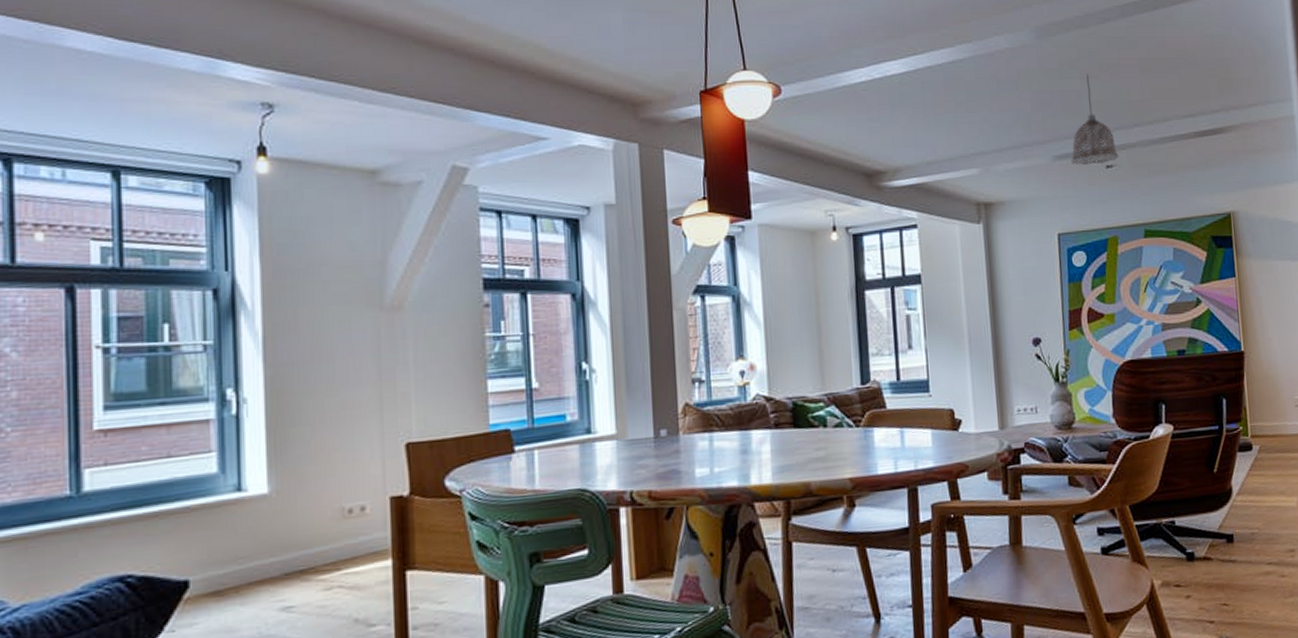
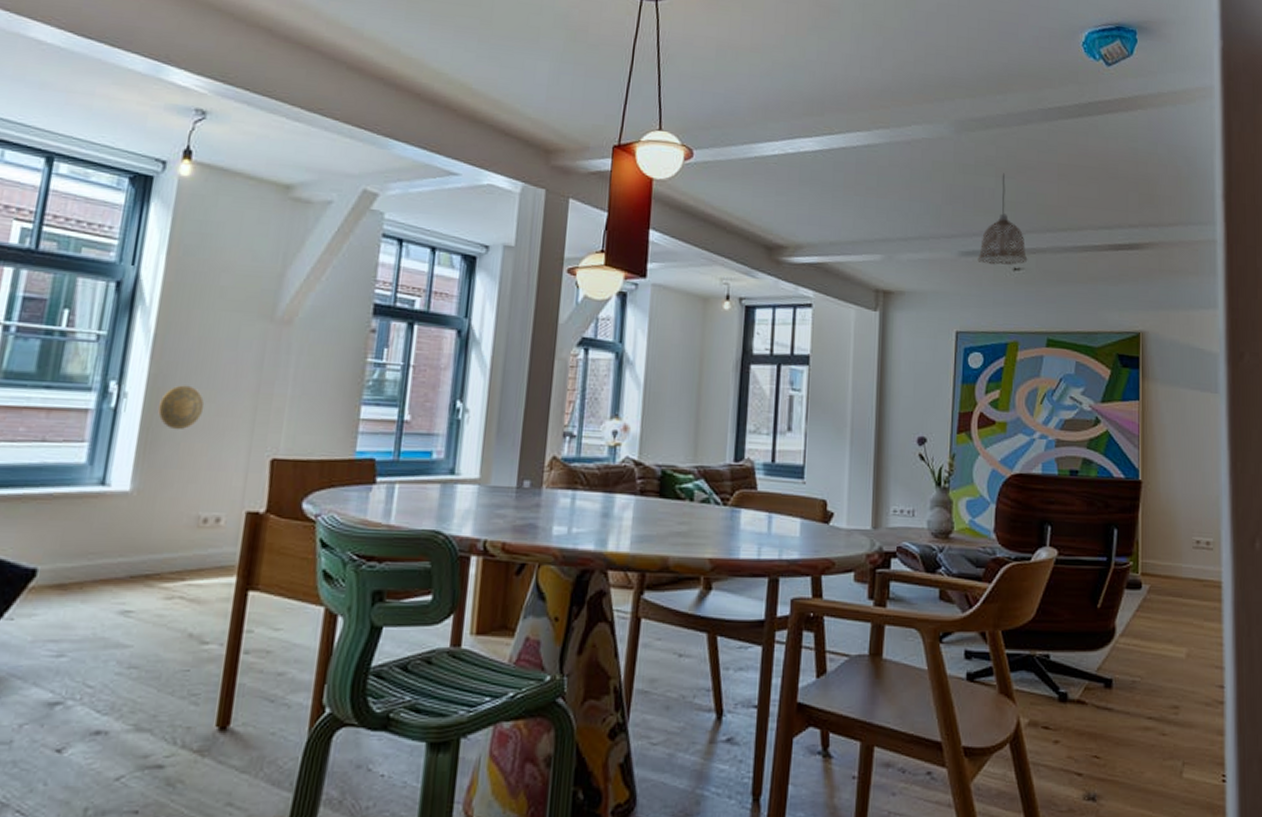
decorative plate: none [282,383,328,428] -> present [158,385,205,430]

